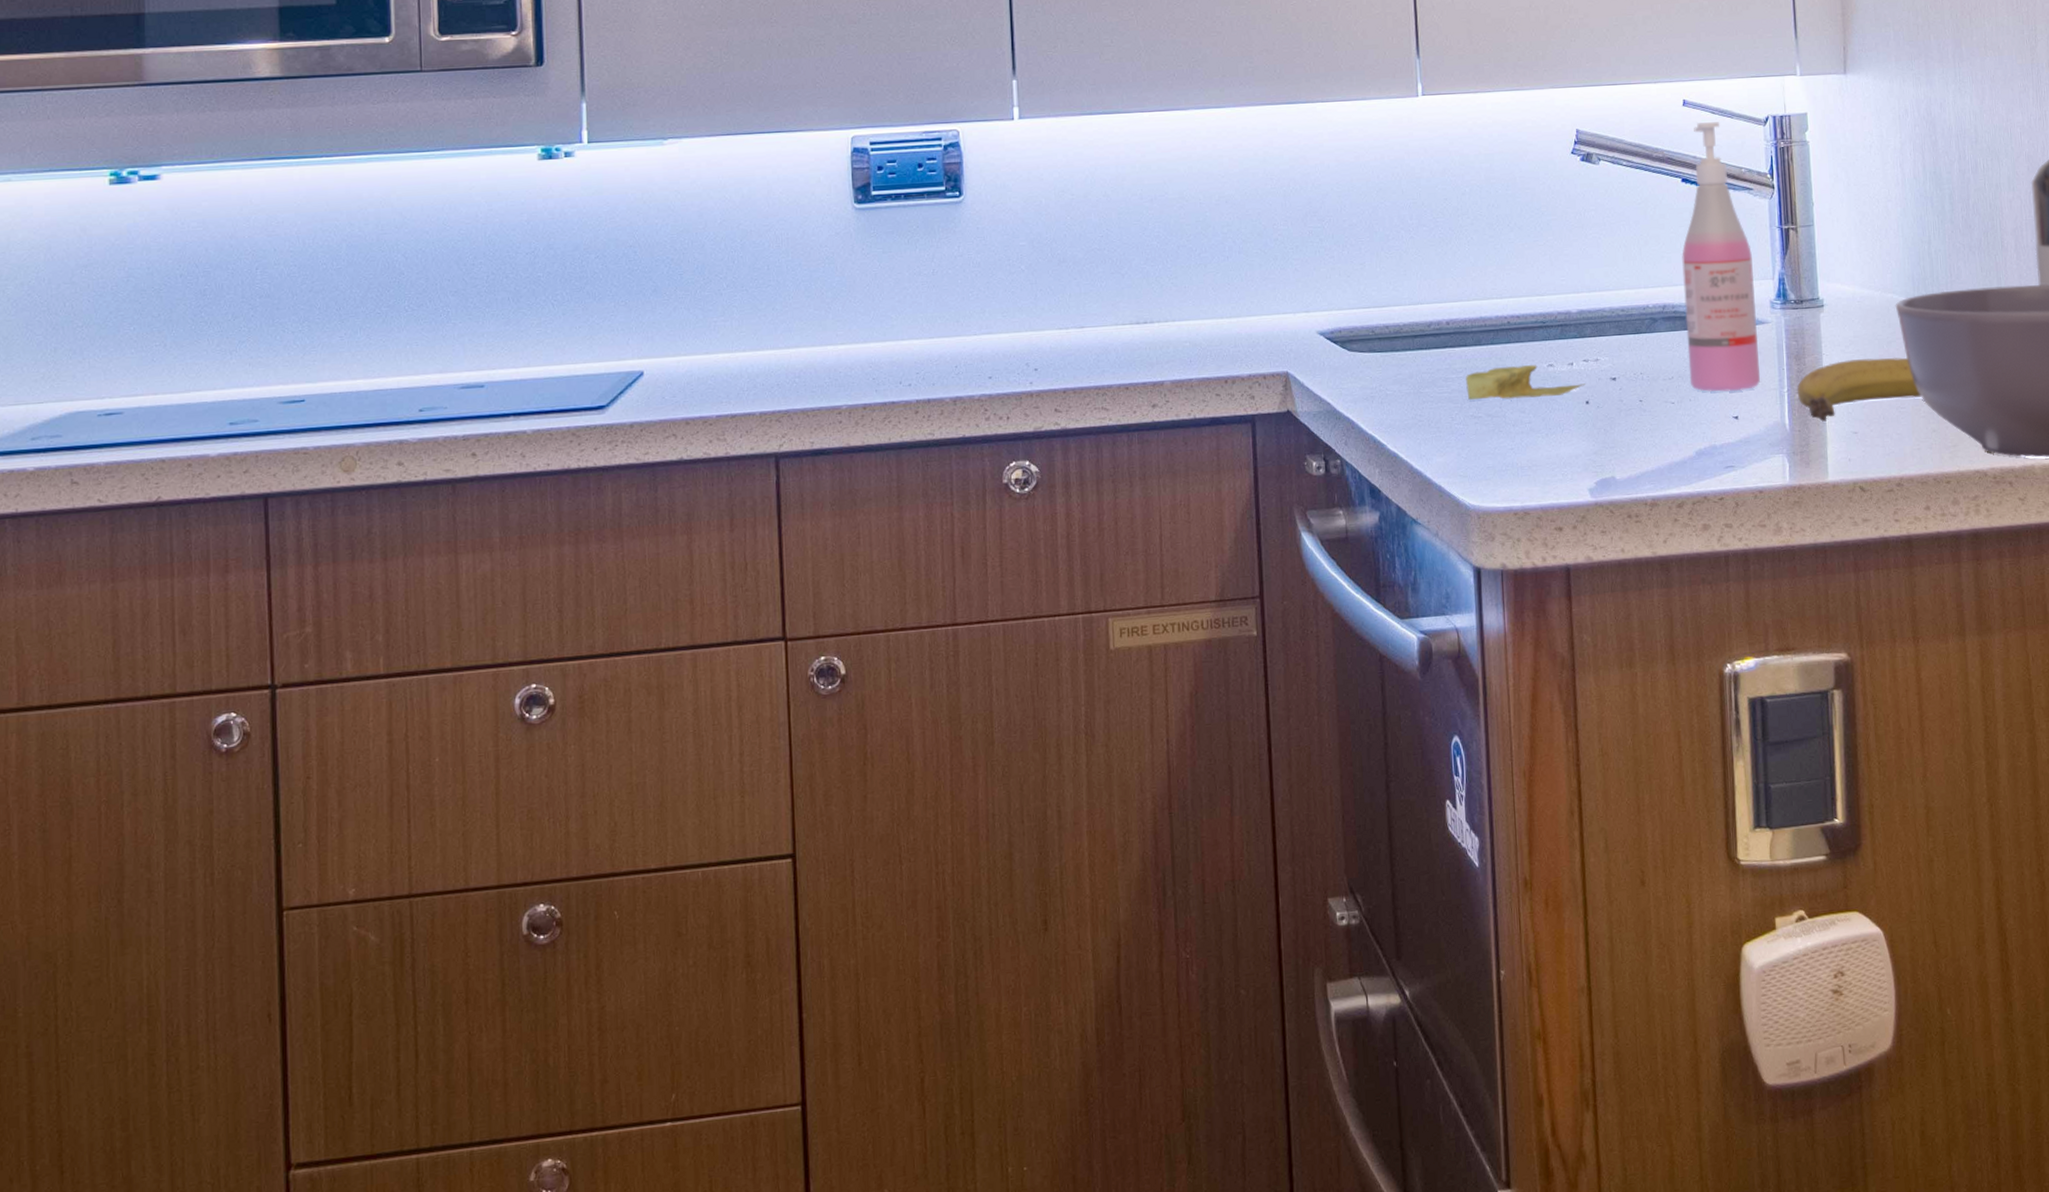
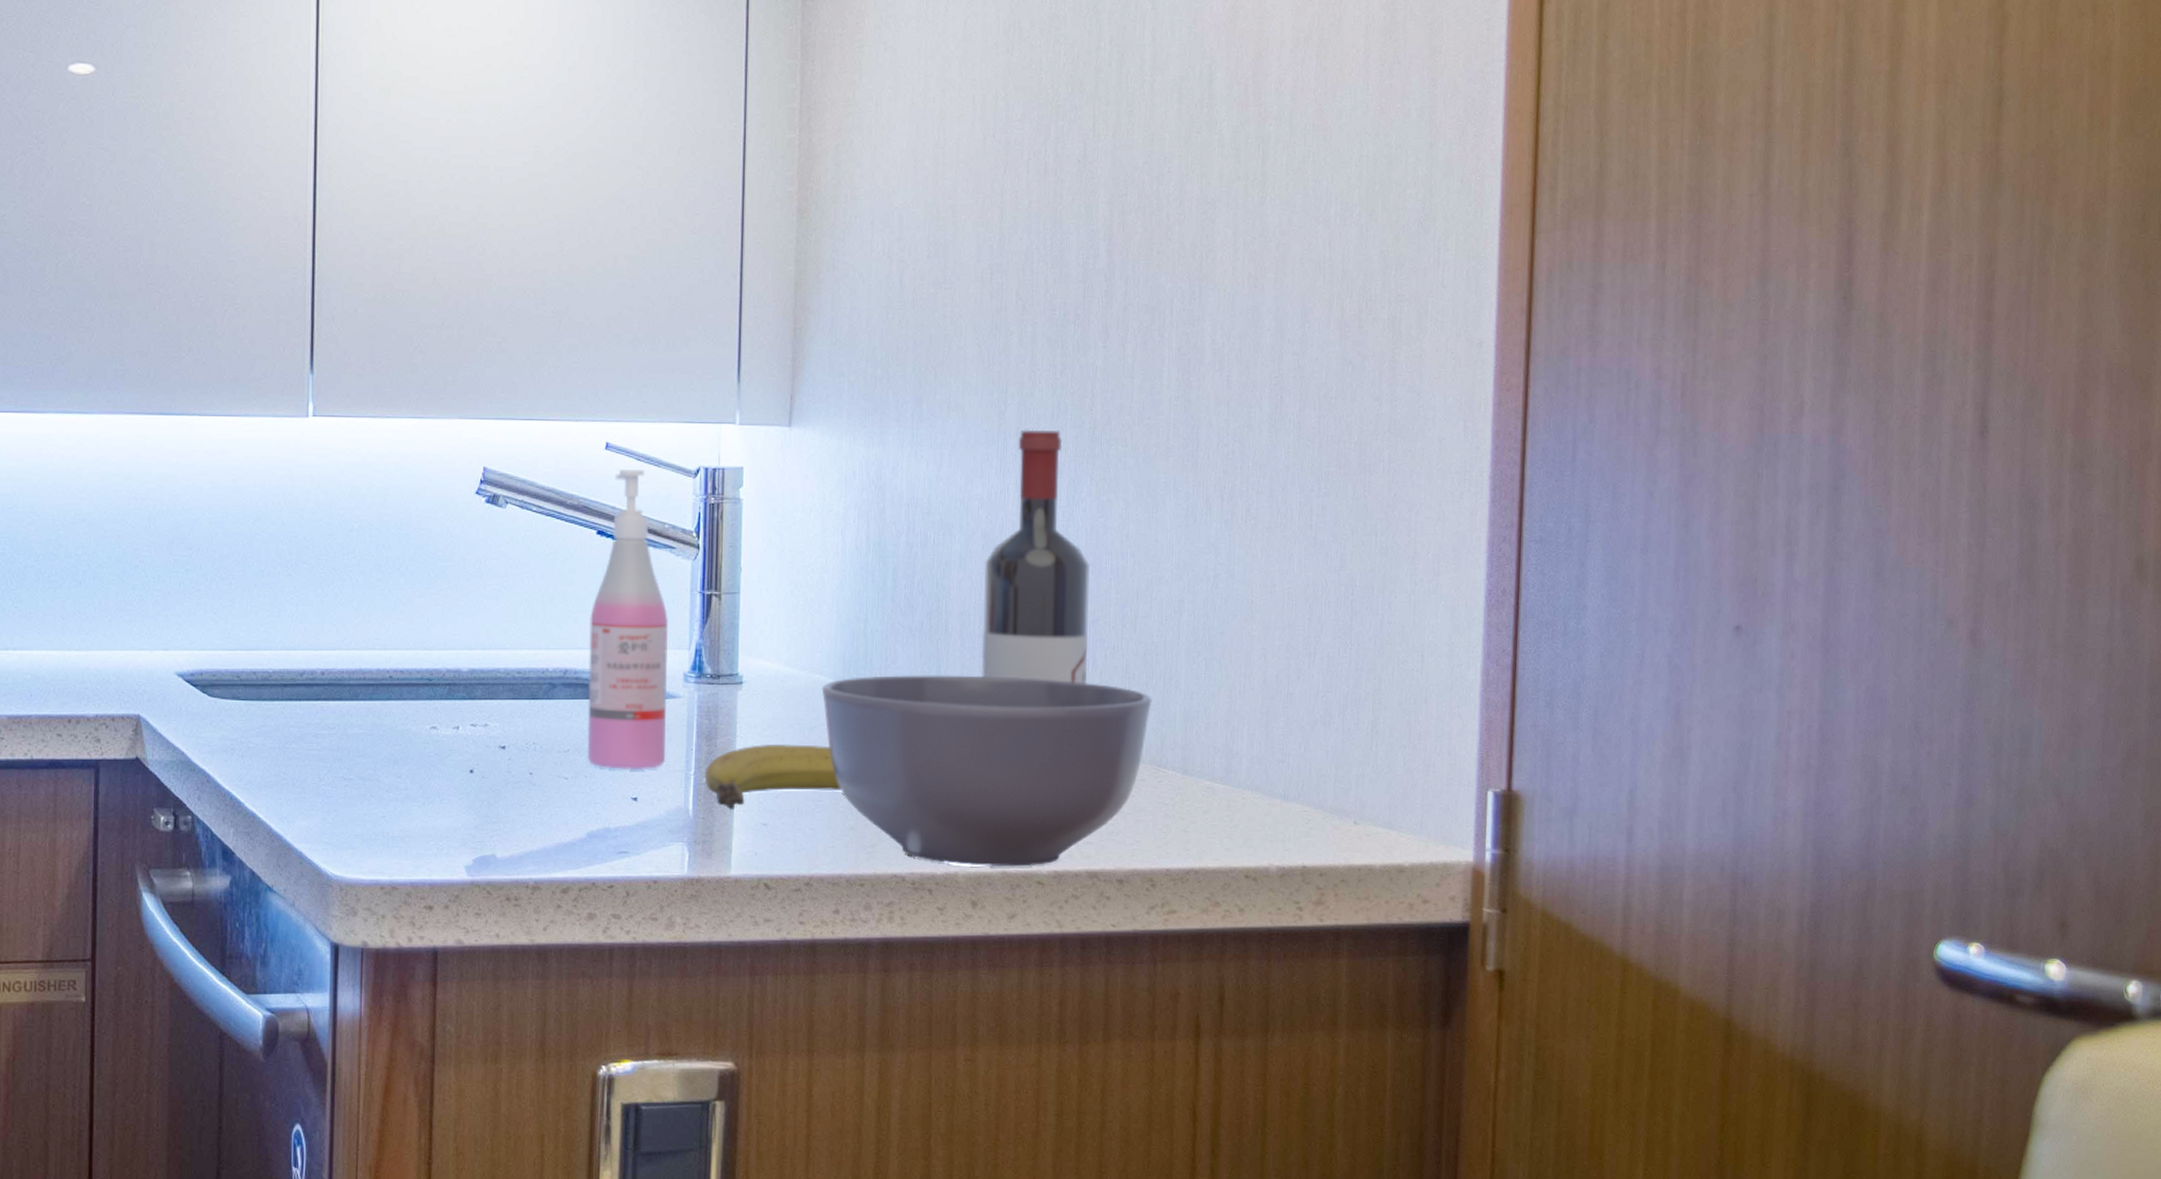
sponge: present [1466,365,1585,401] -> none [338,726,471,762]

